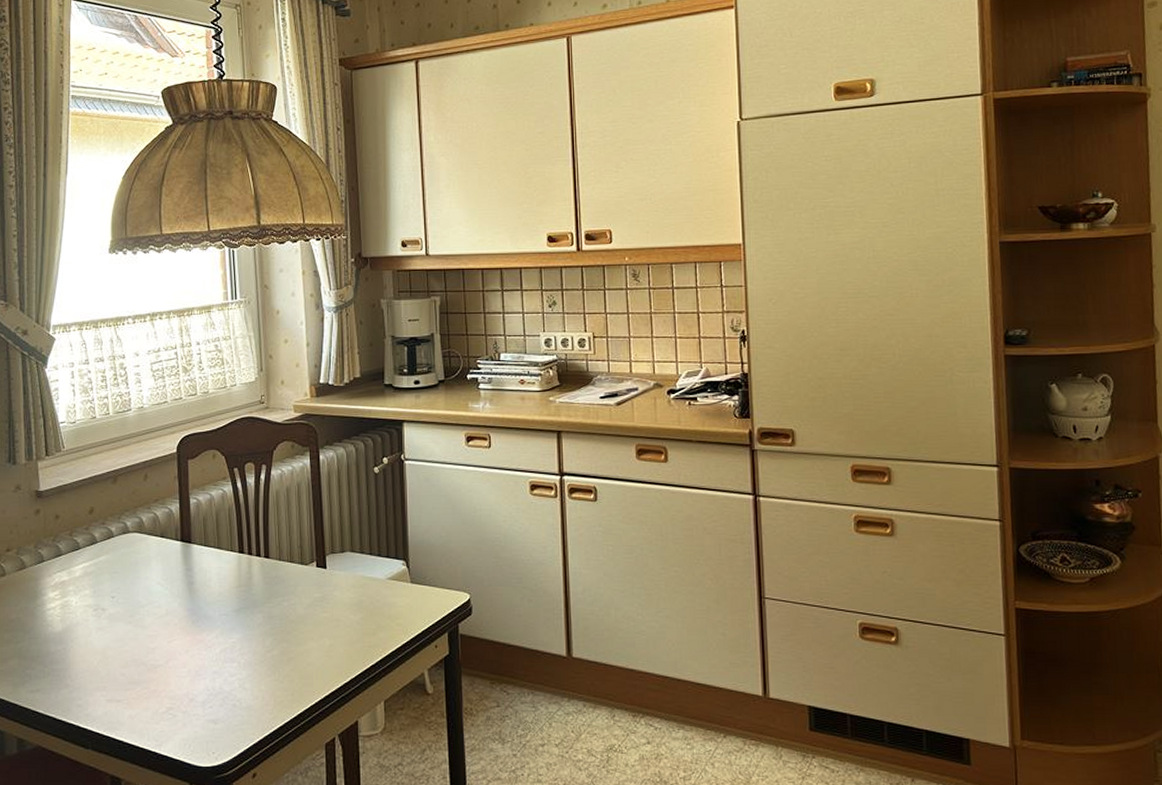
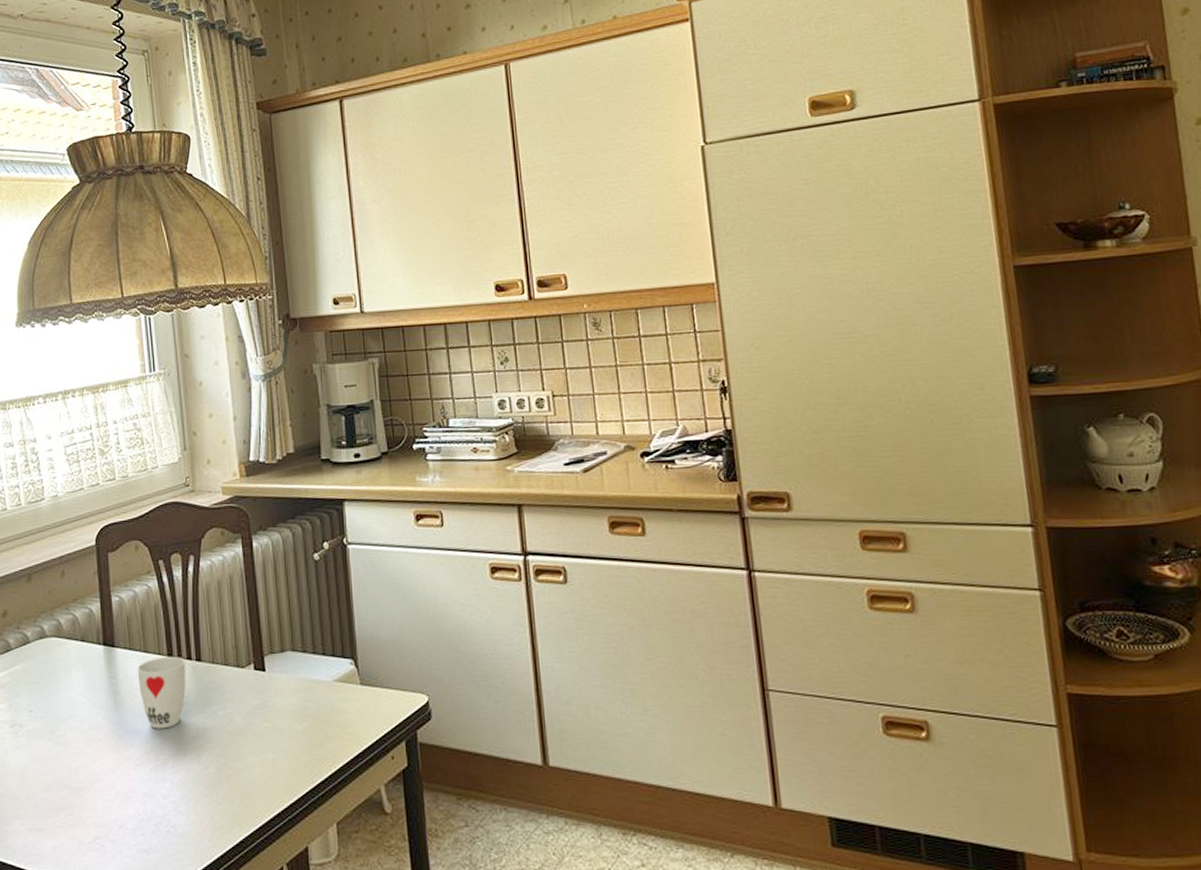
cup: none [211,553,254,616] -> present [137,656,186,729]

